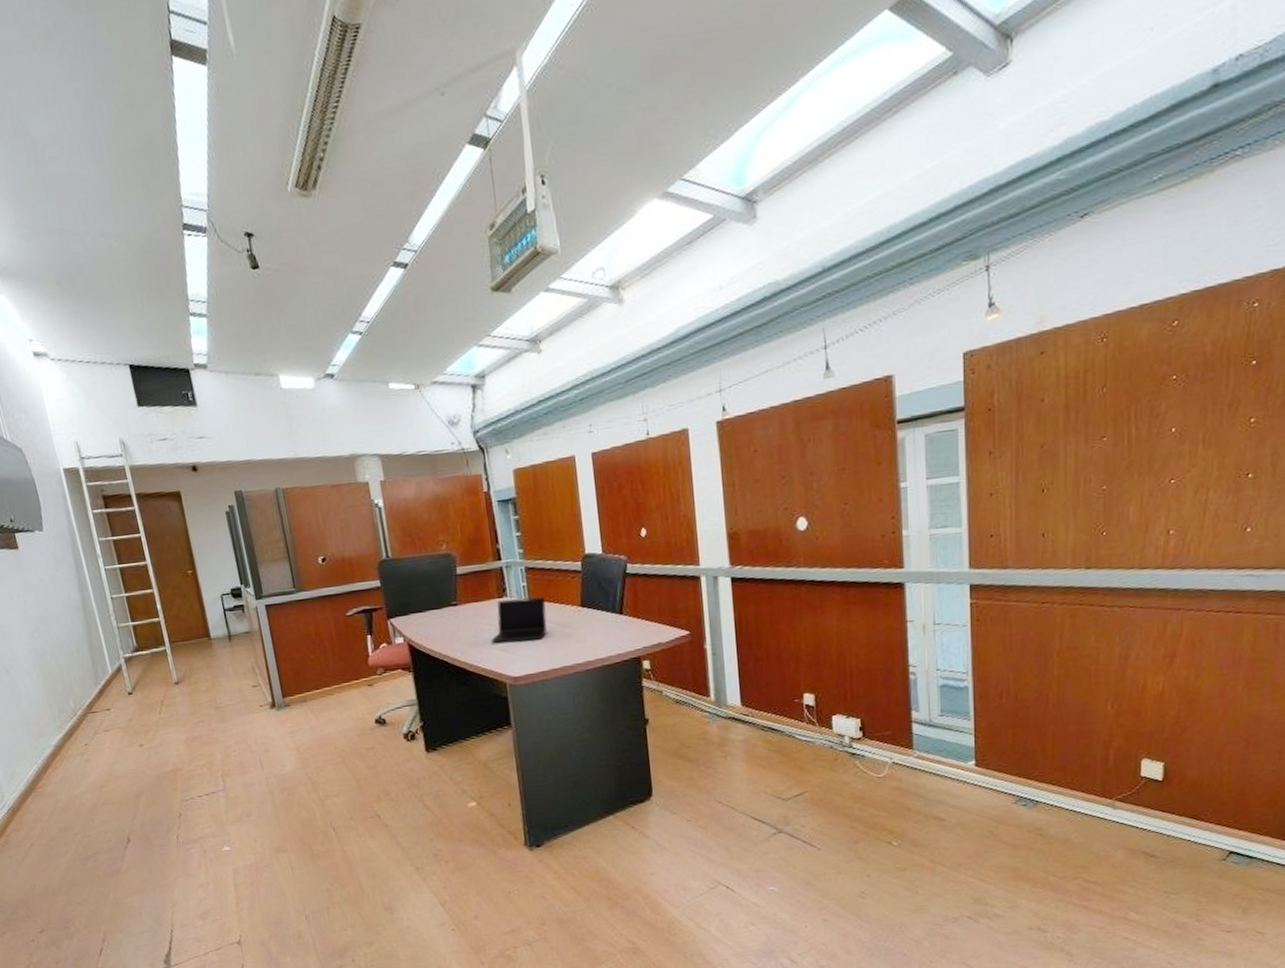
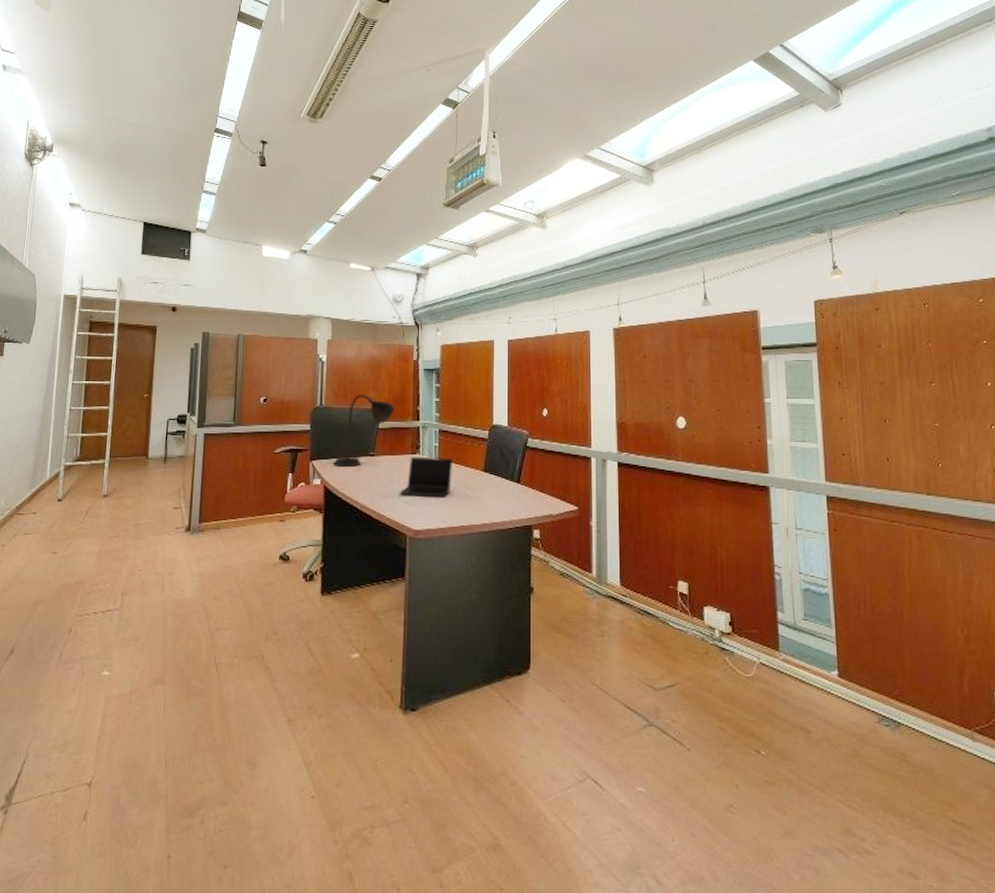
desk lamp: none [413,539,472,623] -> present [332,395,395,468]

